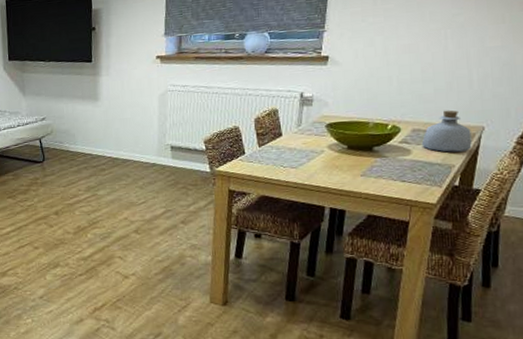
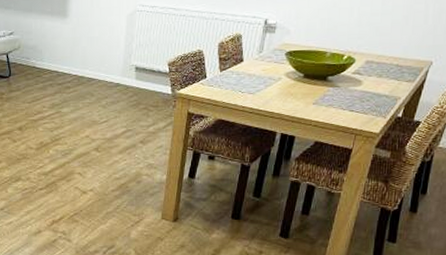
bottle: present [421,110,472,152] -> none [373,43,420,85]

